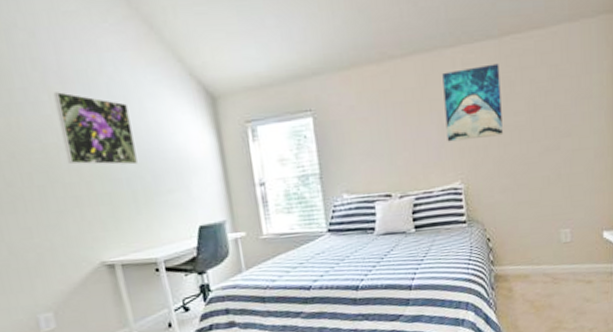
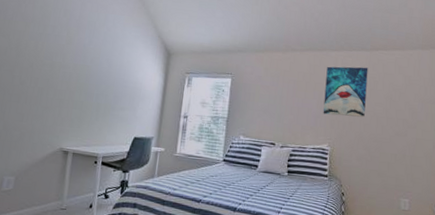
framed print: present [53,92,138,165] -> none [63,32,113,87]

